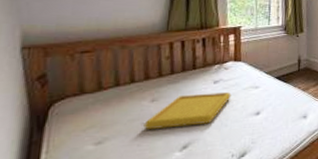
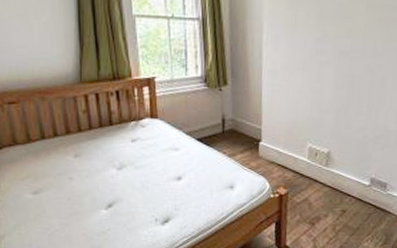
serving tray: present [143,91,232,130] -> none [71,152,151,185]

